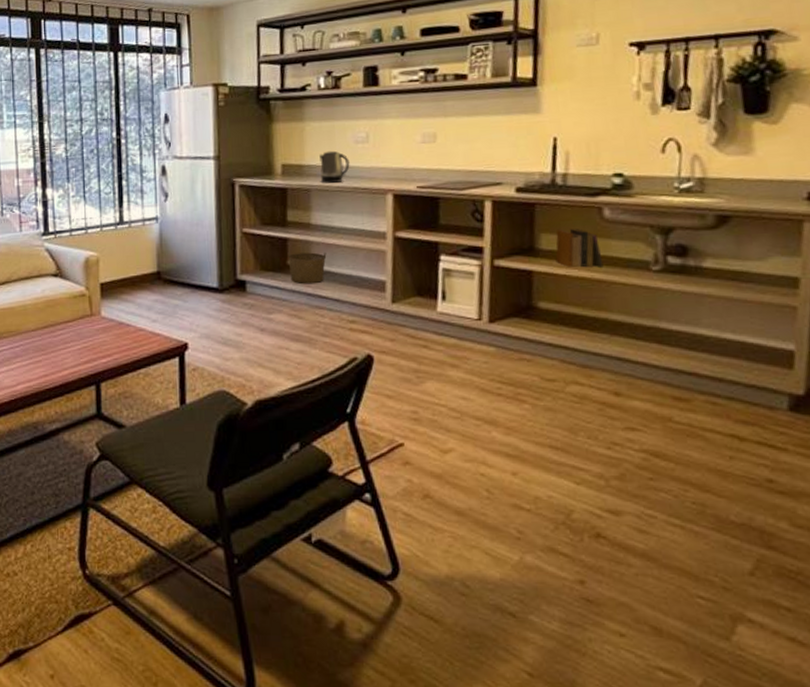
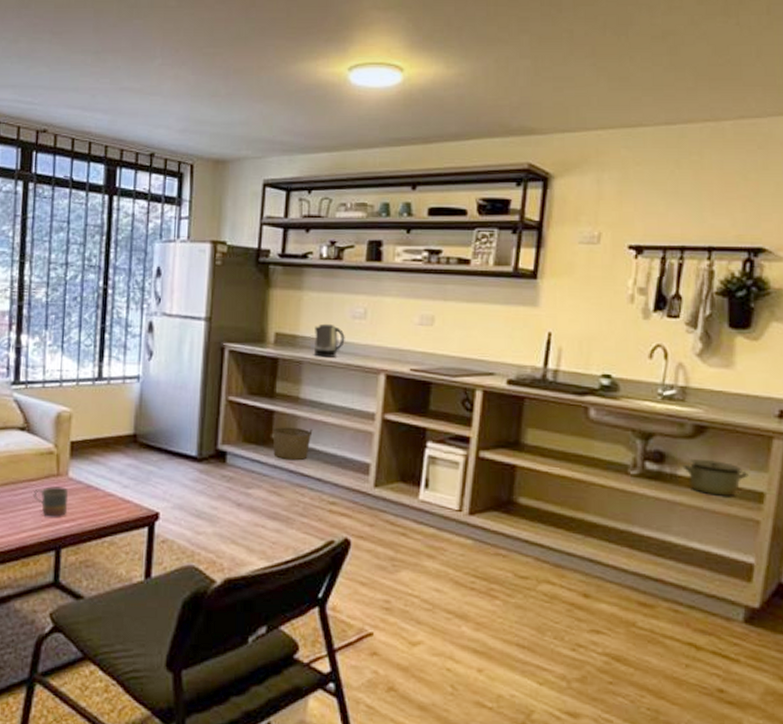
mug: none [71,325,104,354] -> present [34,486,69,517]
books: present [555,229,604,268] -> none [539,426,585,467]
saucepan: none [707,249,780,284] -> present [682,460,749,496]

